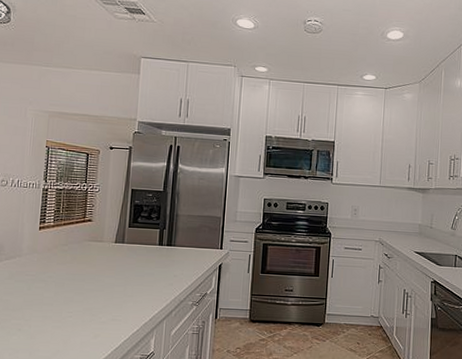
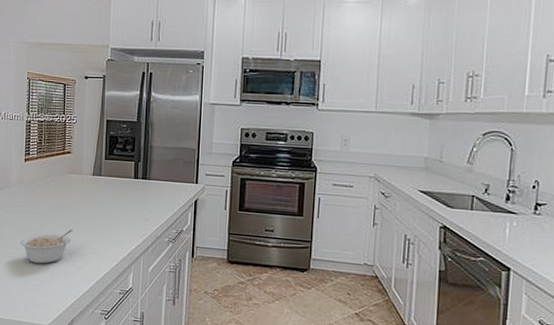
legume: none [30,297,91,334] -> present [20,229,73,264]

